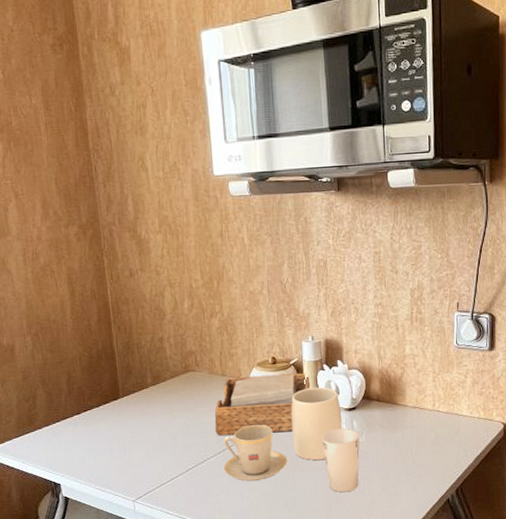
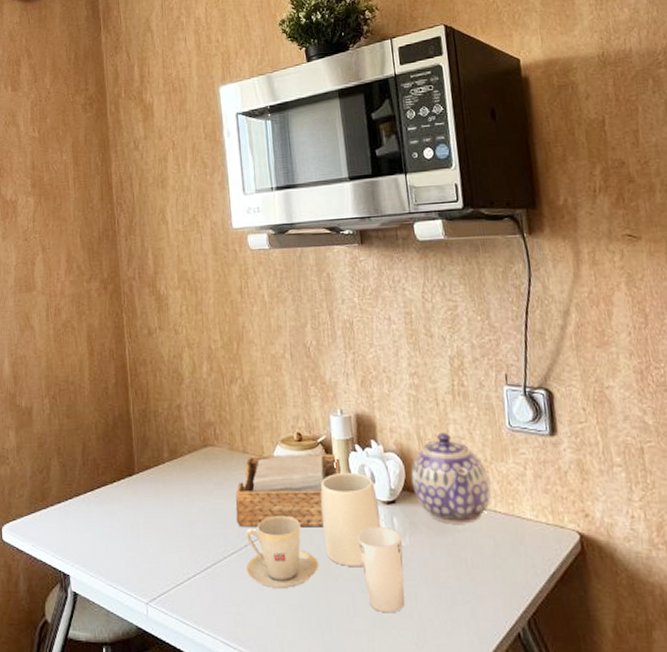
teapot: none [370,351,437,423] -> present [411,432,492,524]

